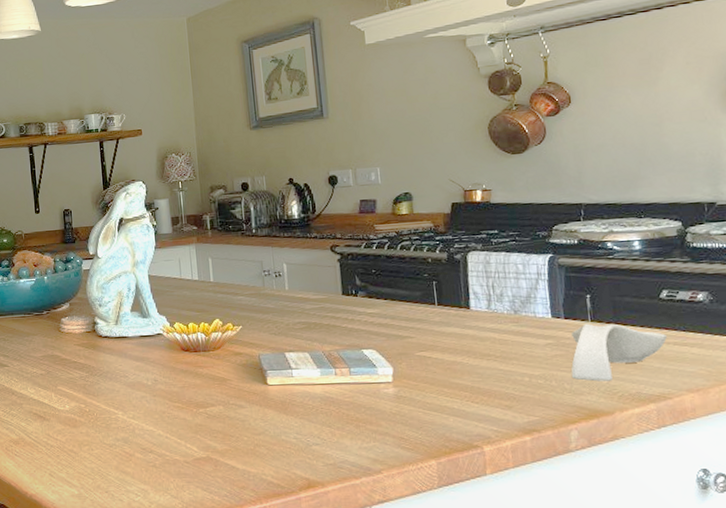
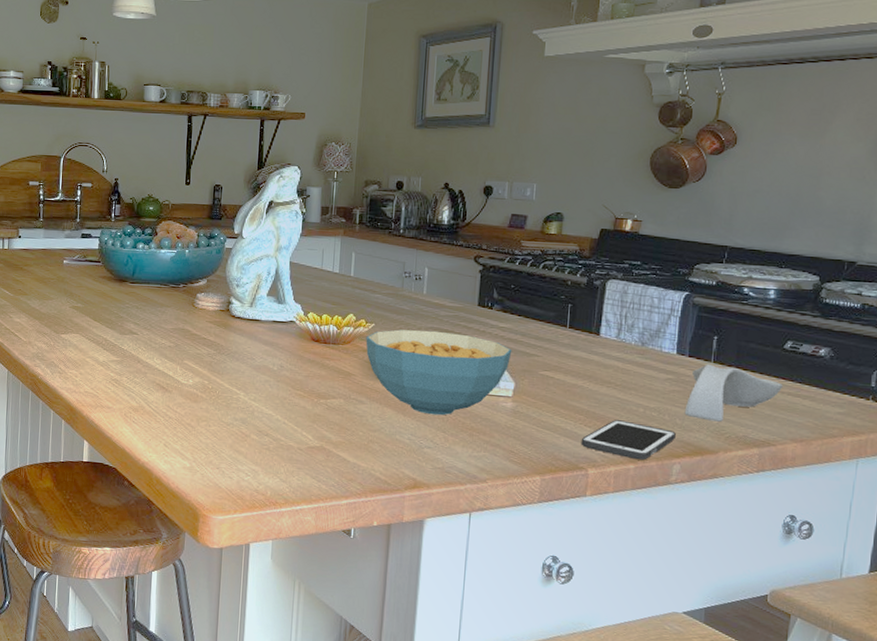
cereal bowl: none [235,325,385,411] -> present [365,329,512,416]
cell phone: none [470,392,567,431] -> present [580,420,676,461]

